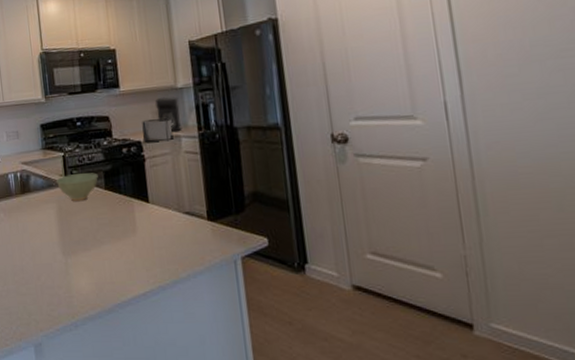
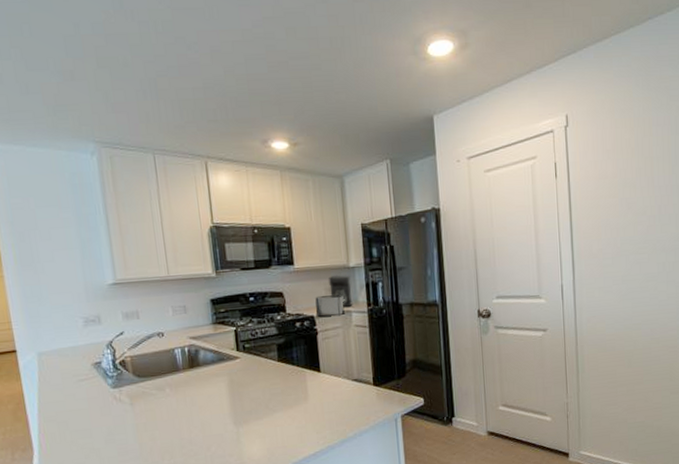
bowl: present [56,172,98,202] -> none [228,346,271,374]

